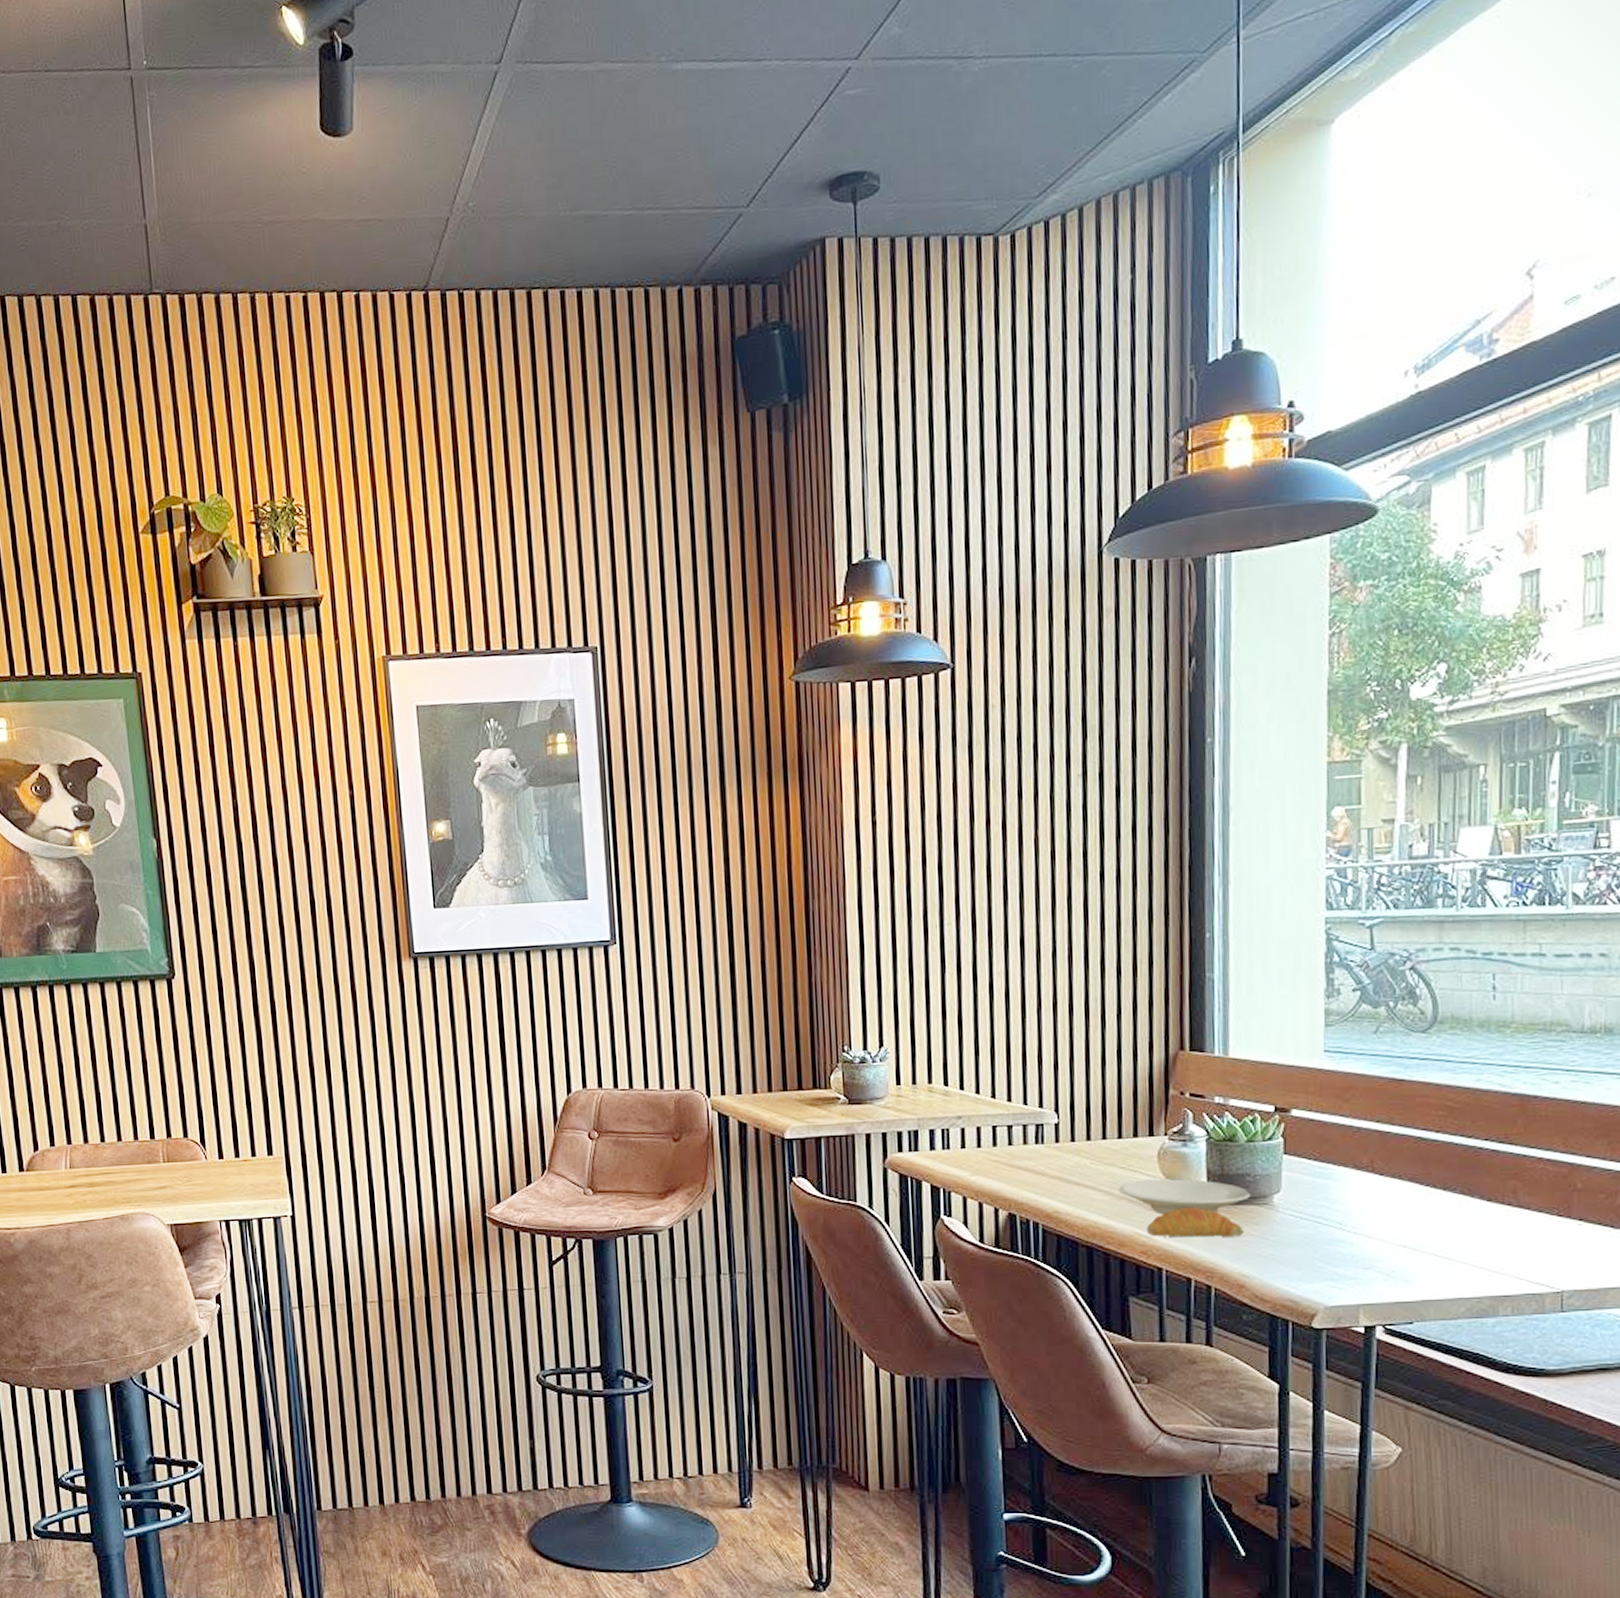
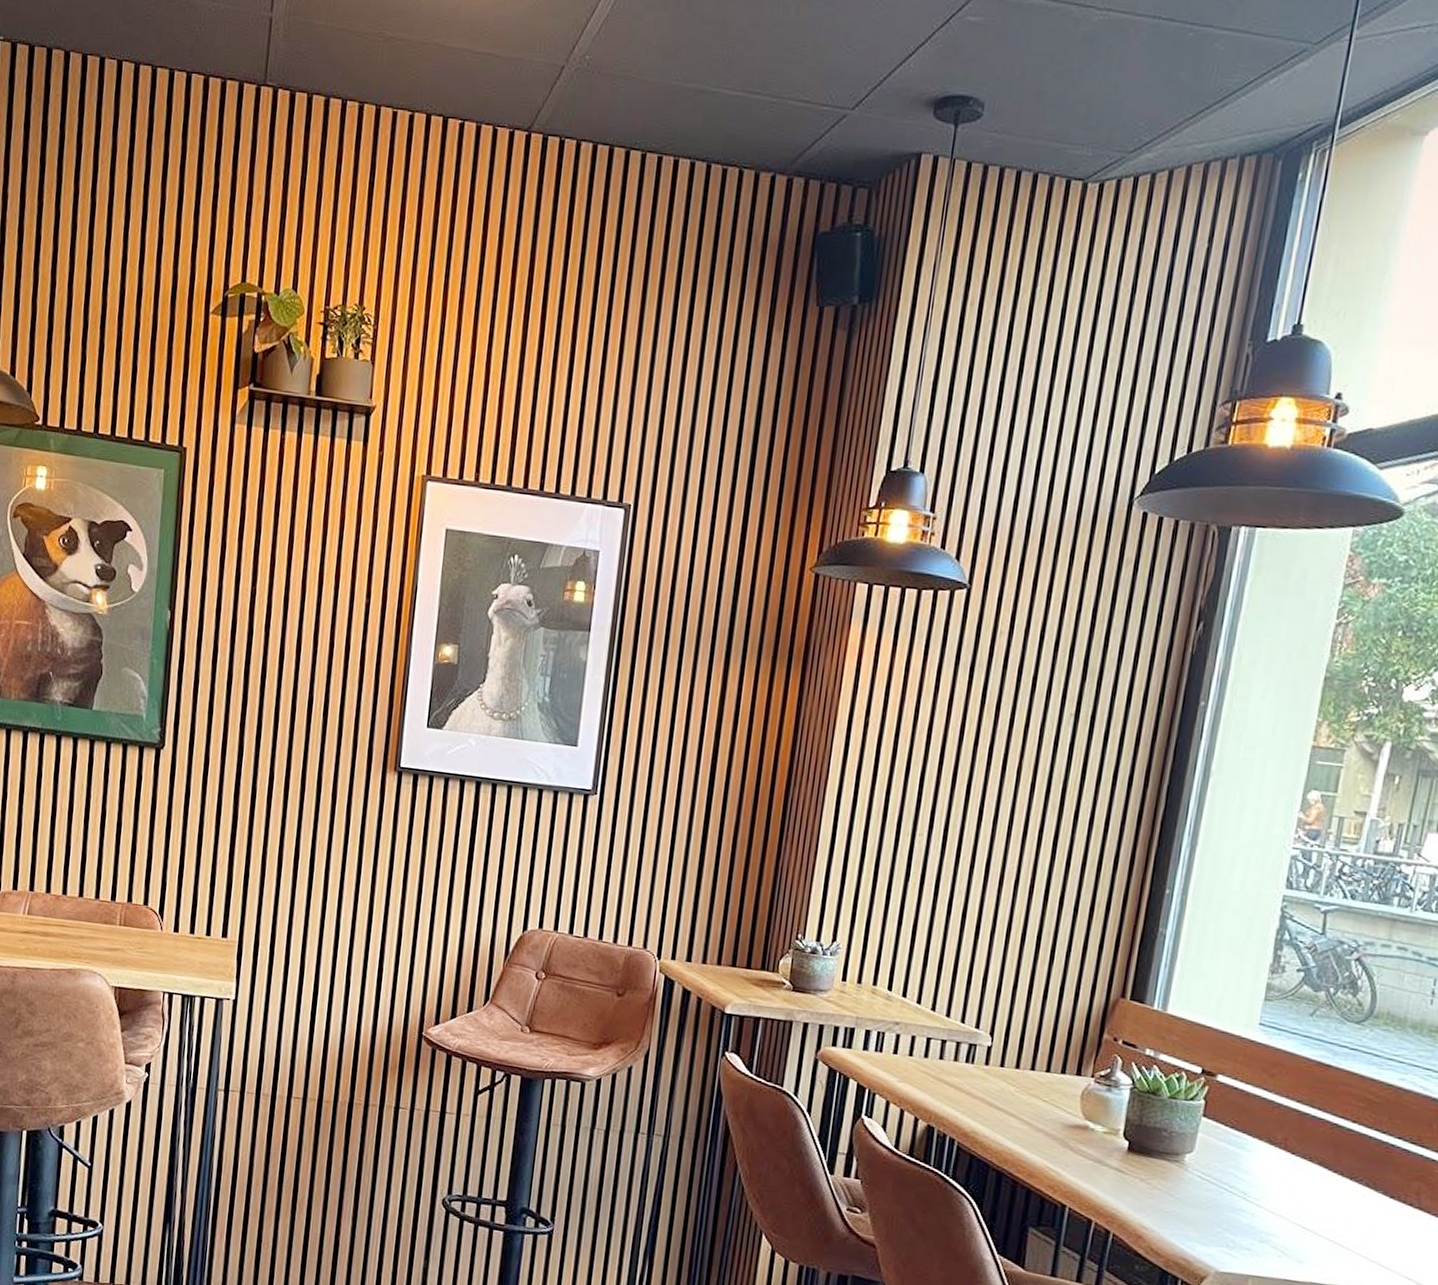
saucer: present [1118,1179,1251,1215] -> none [1037,1115,1165,1160]
croissant: present [1146,1206,1245,1238] -> none [1057,1150,1152,1188]

